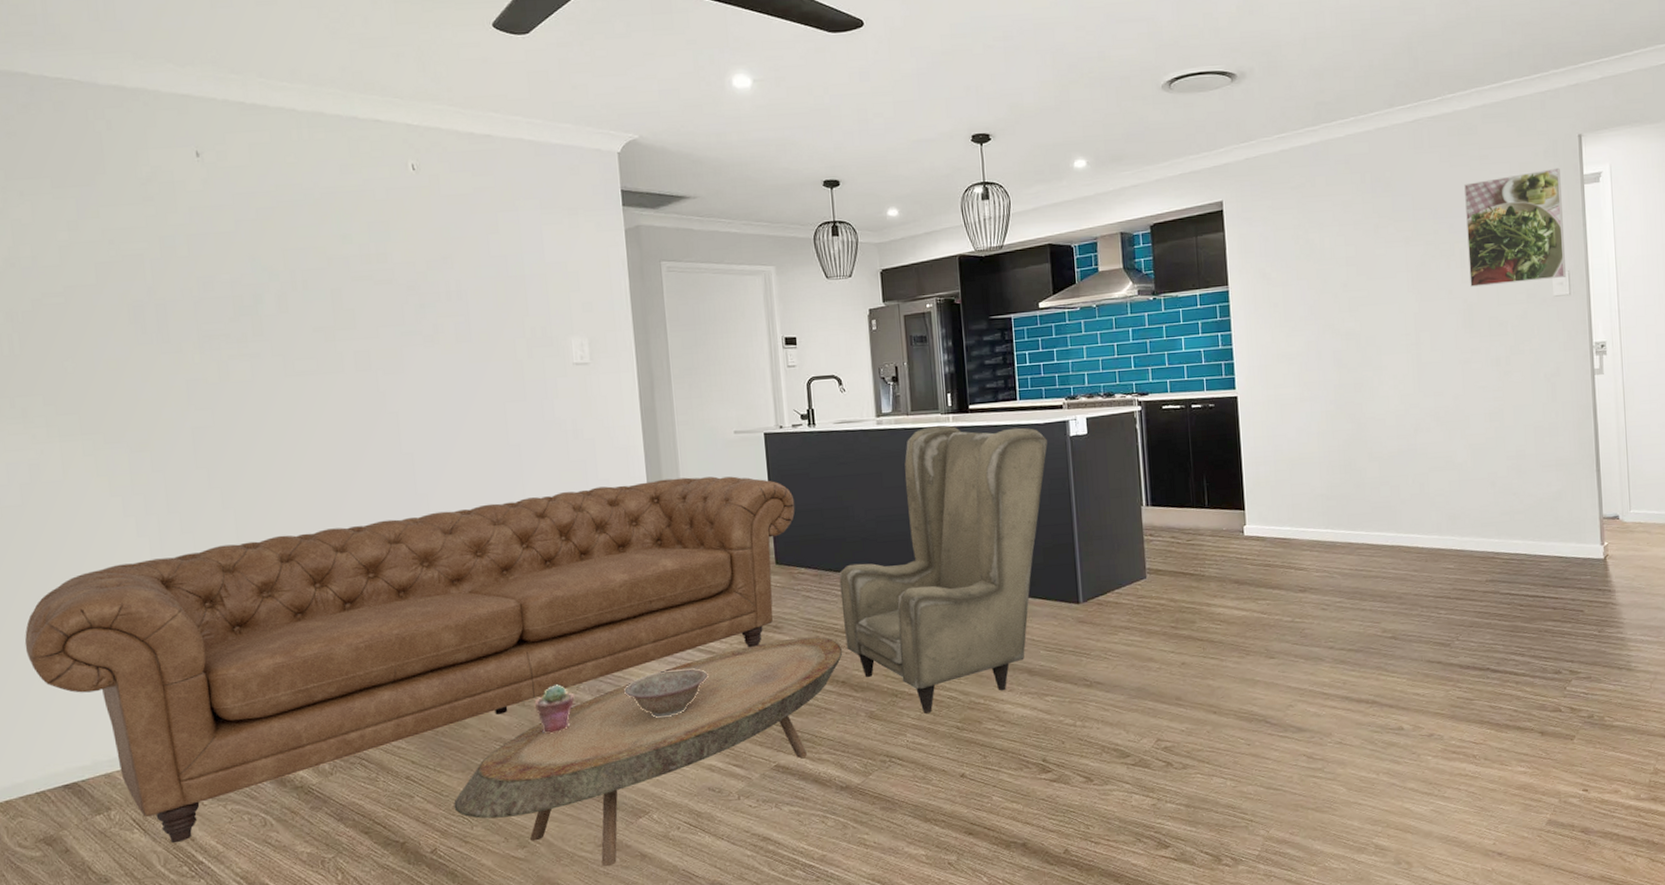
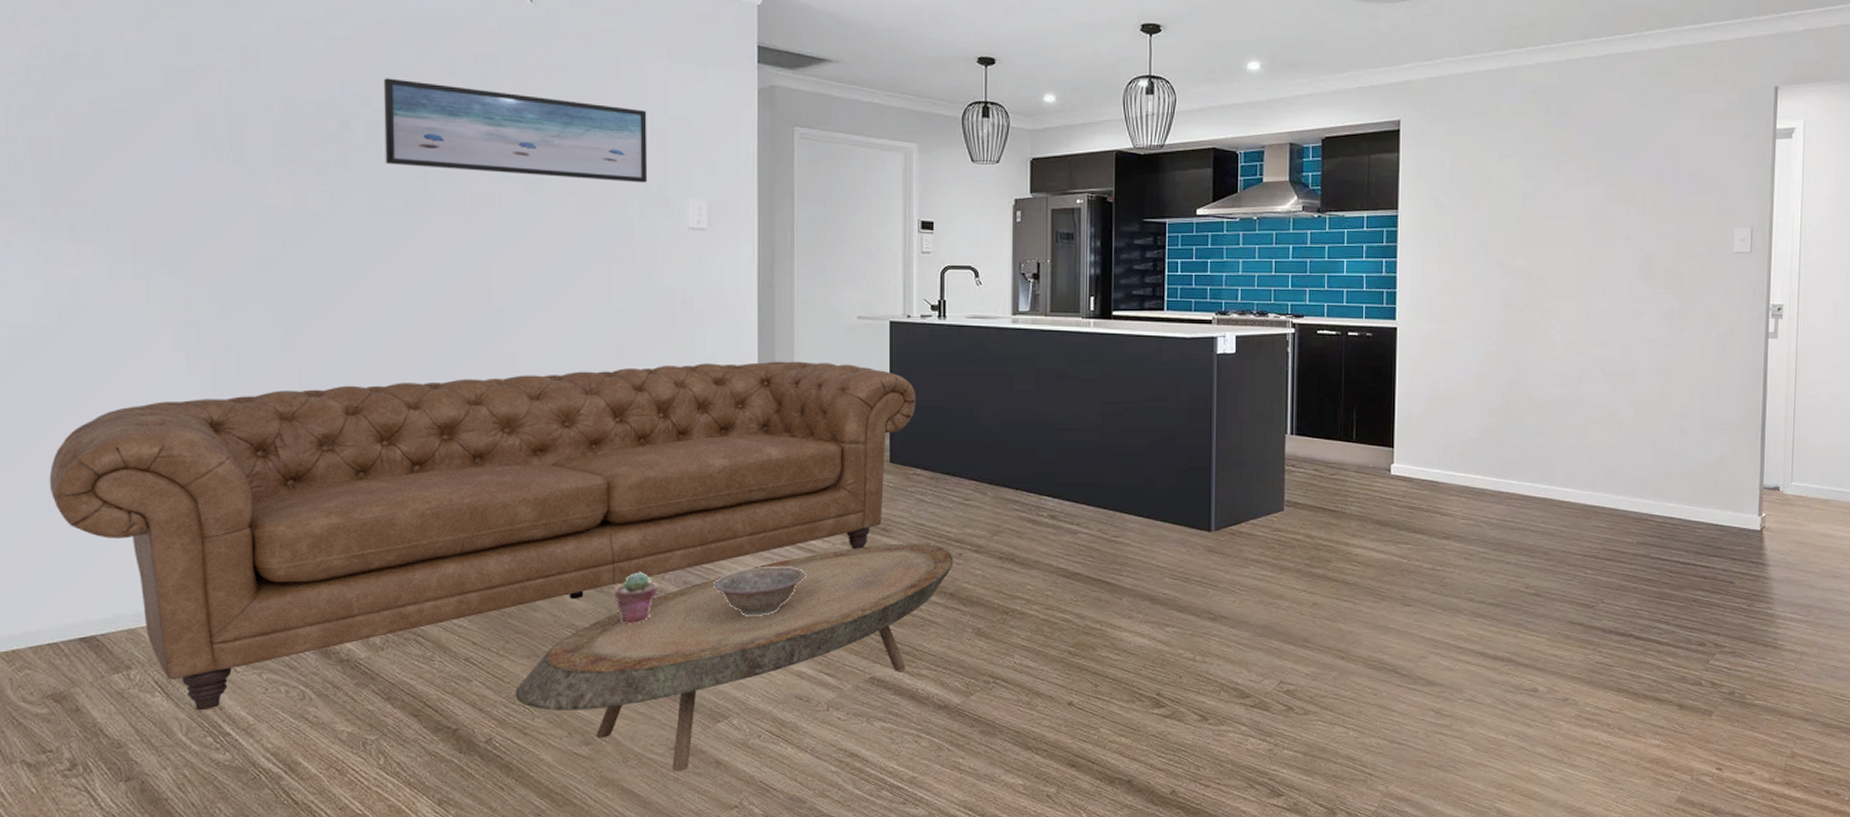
wall art: none [288,252,533,331] -> present [383,78,648,183]
armchair: present [839,425,1048,713] -> none [957,329,1192,635]
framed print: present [1463,167,1566,287] -> none [1649,119,1753,235]

